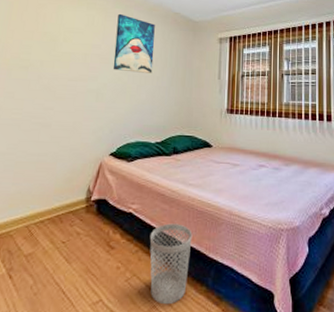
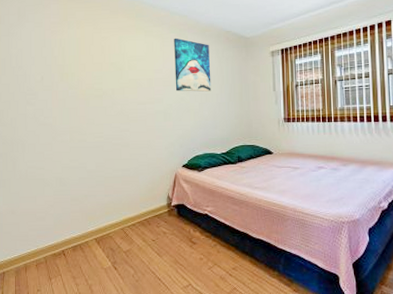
wastebasket: present [149,223,193,305] -> none [225,221,262,287]

